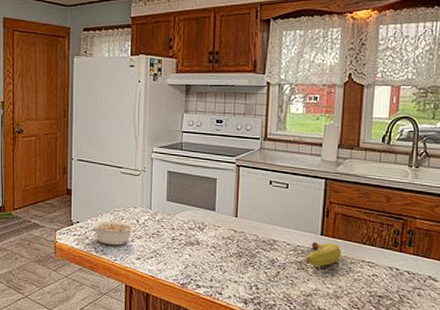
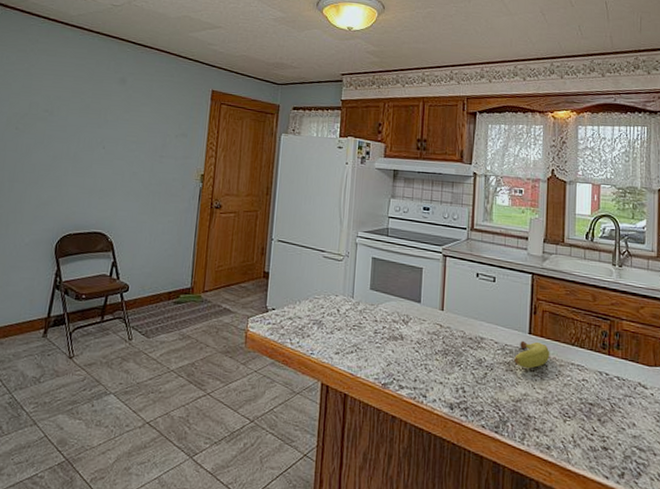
legume: present [91,221,135,246] -> none [288,309,336,337]

